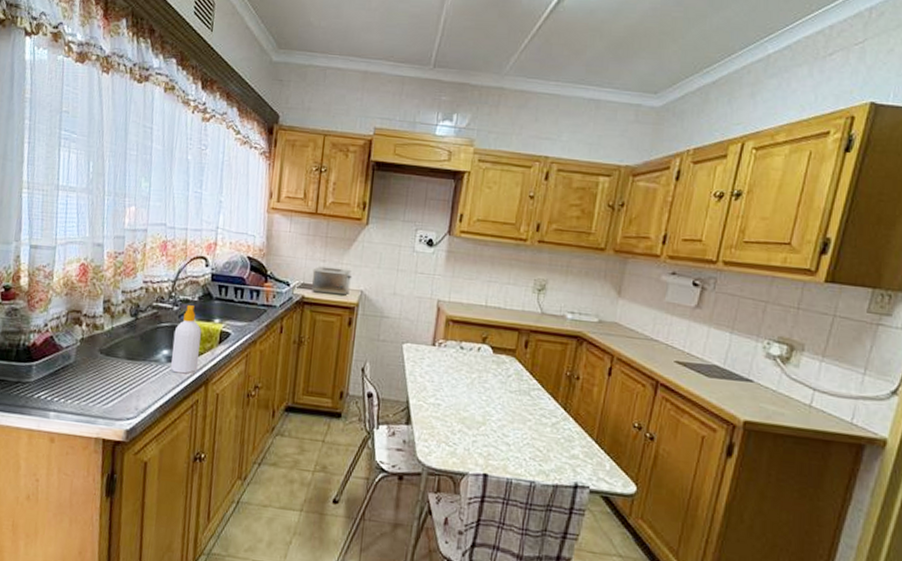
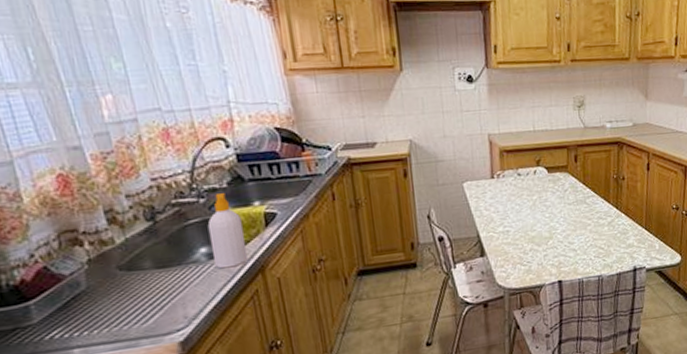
toaster: present [311,266,353,297] -> none [353,120,398,153]

